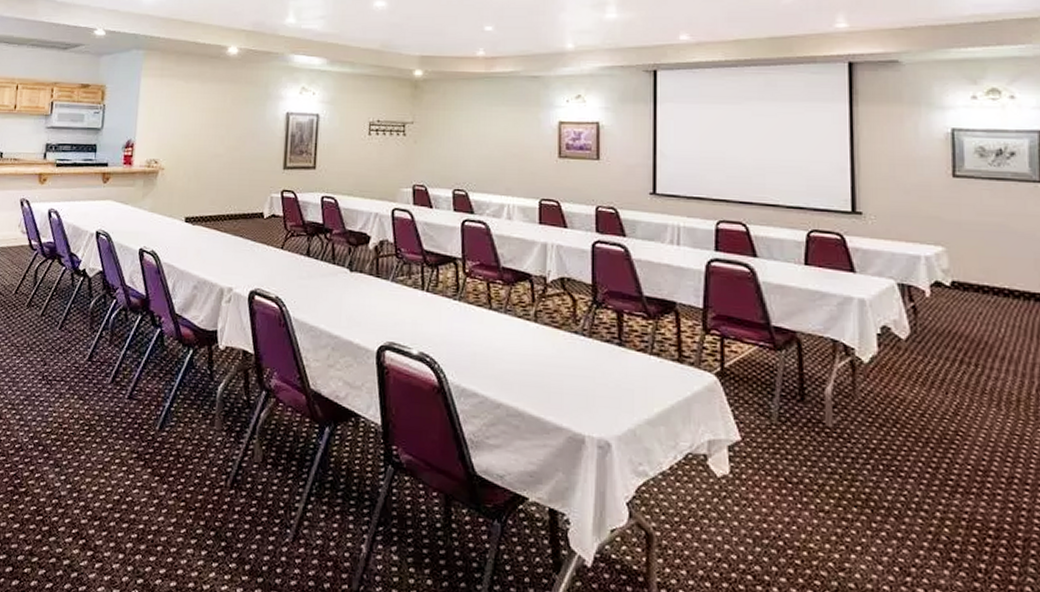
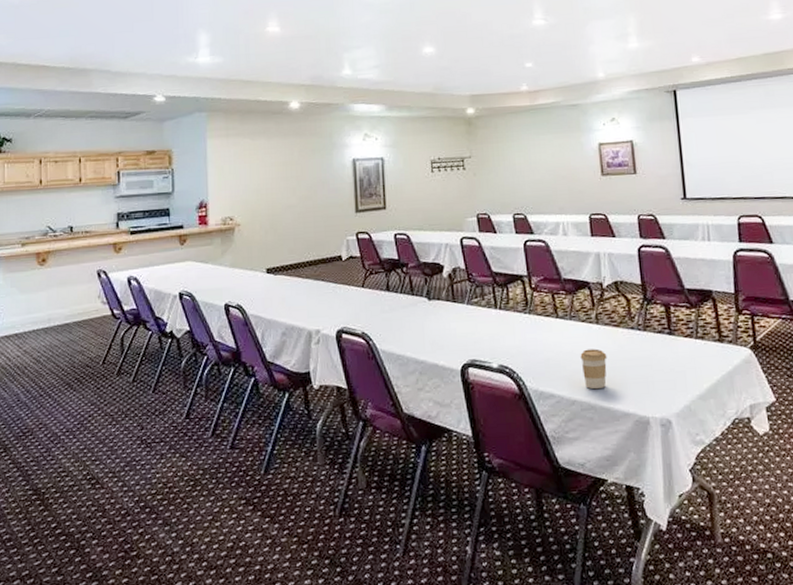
coffee cup: none [512,348,543,395] -> present [580,348,607,389]

